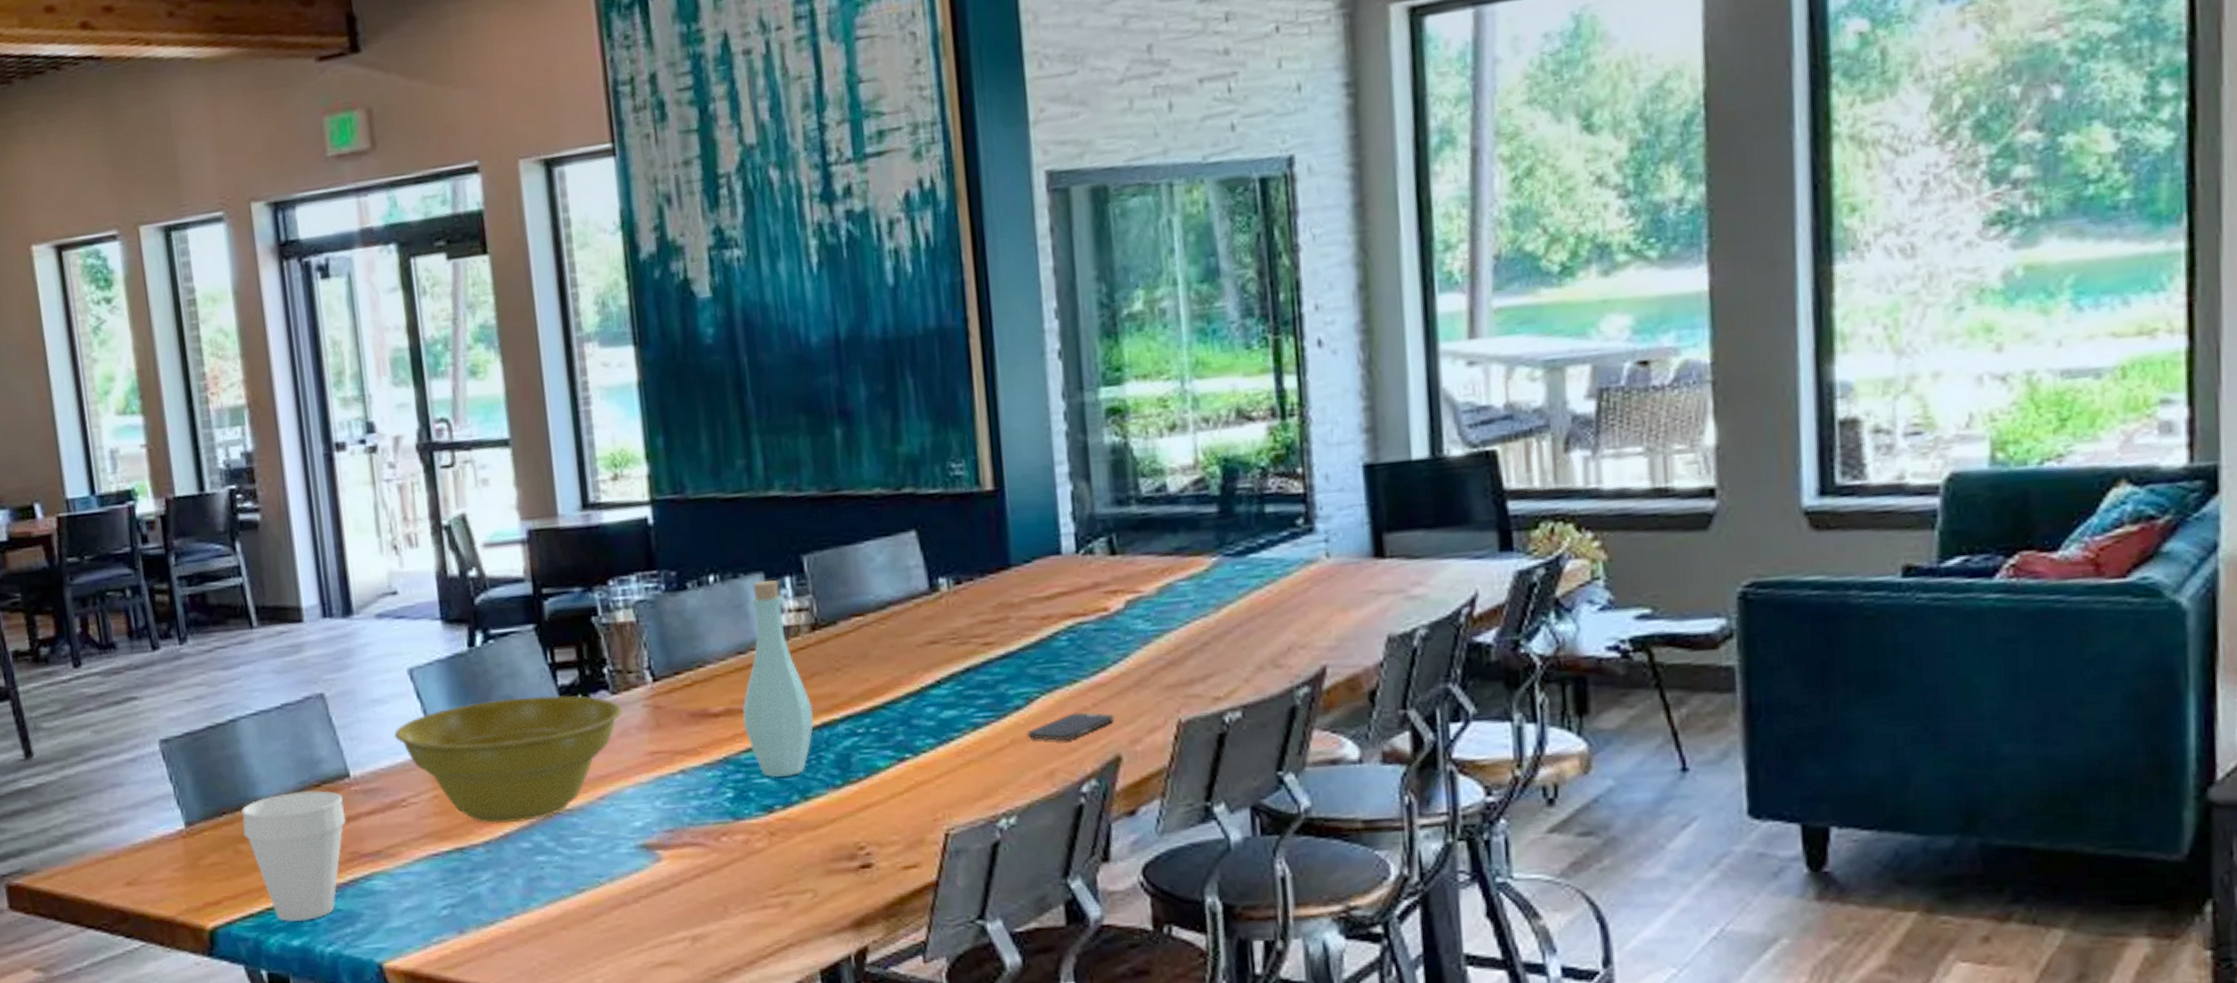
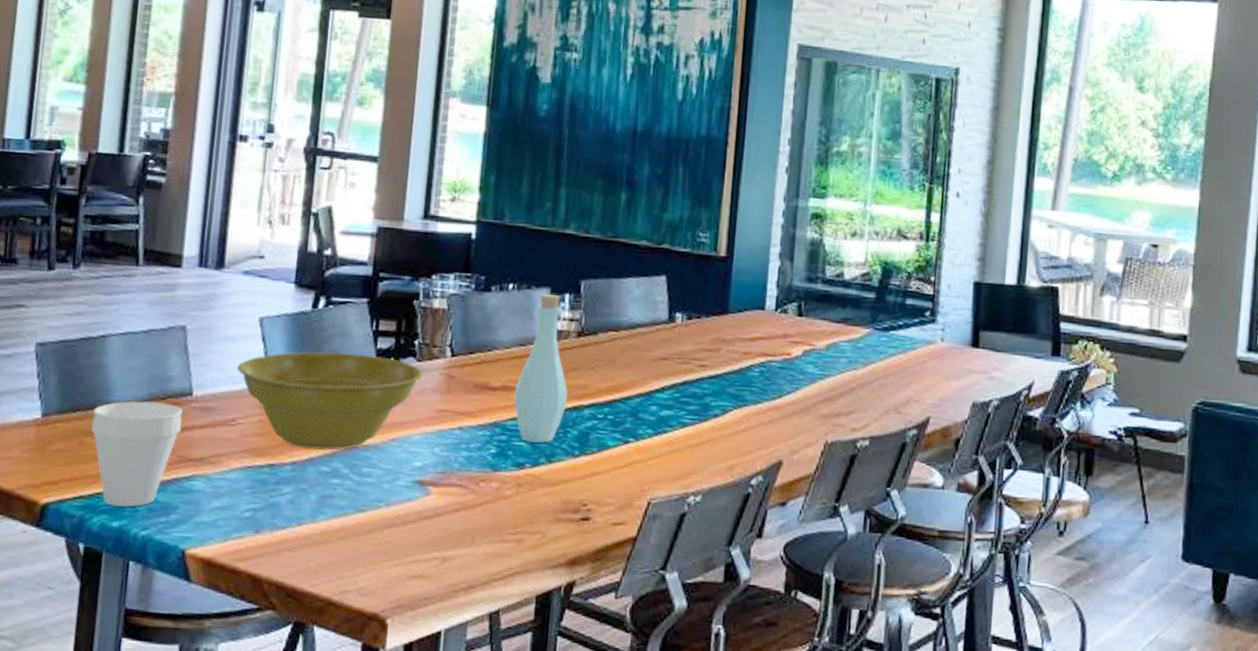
smartphone: present [1027,712,1115,741] -> none [719,425,782,445]

